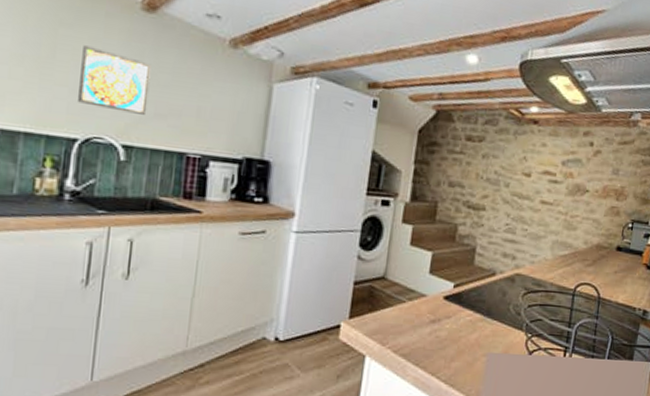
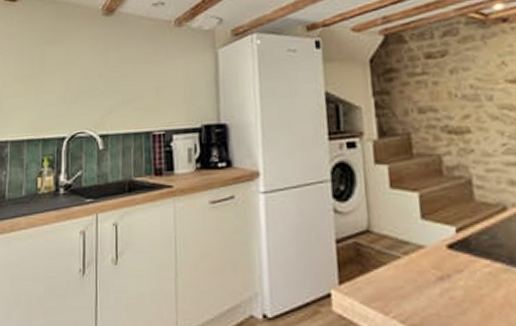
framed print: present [77,45,152,115] -> none [62,55,116,106]

